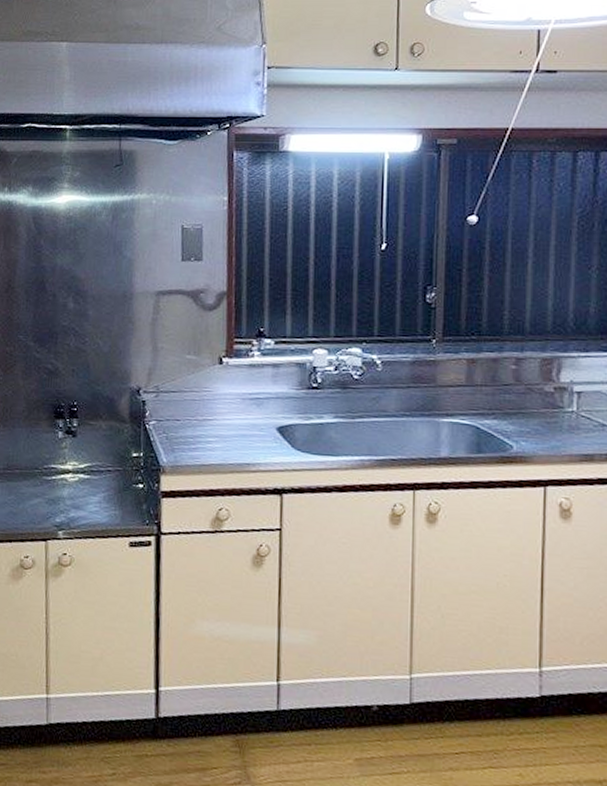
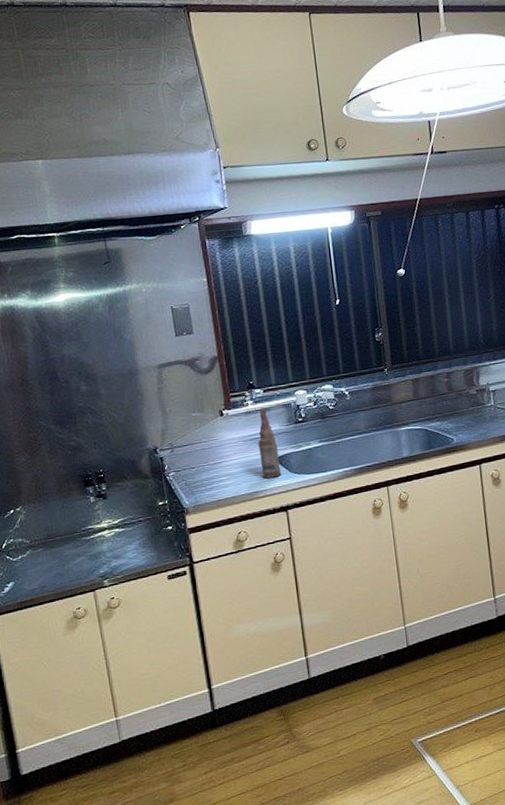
bottle: none [257,363,282,451] -> present [258,408,282,479]

